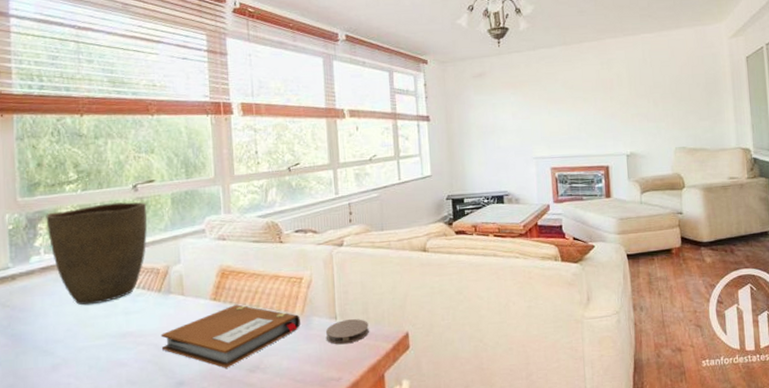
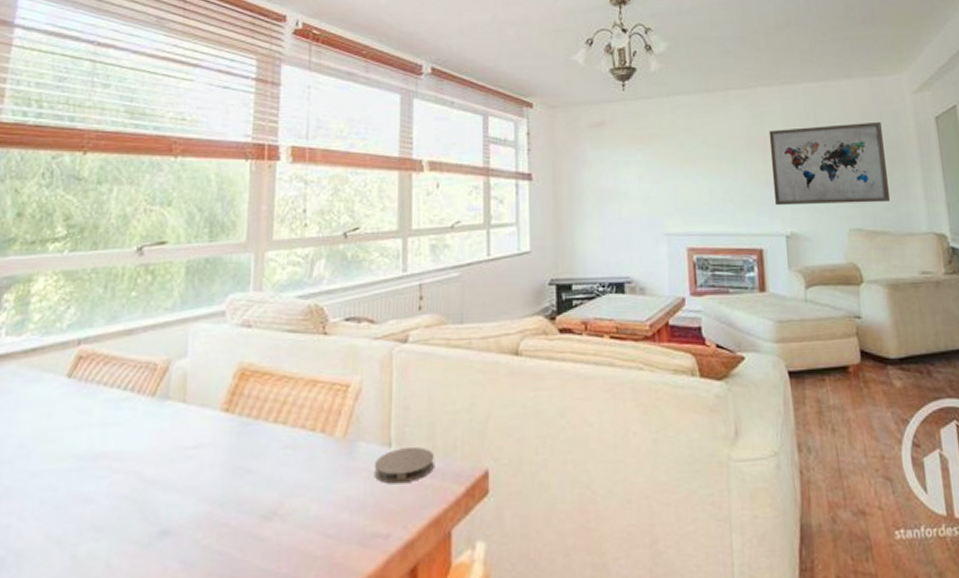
vase: present [46,202,147,306] -> none [15,269,153,411]
notebook: present [160,304,300,368] -> none [144,419,341,513]
wall art: none [614,62,708,132] -> present [769,121,891,206]

